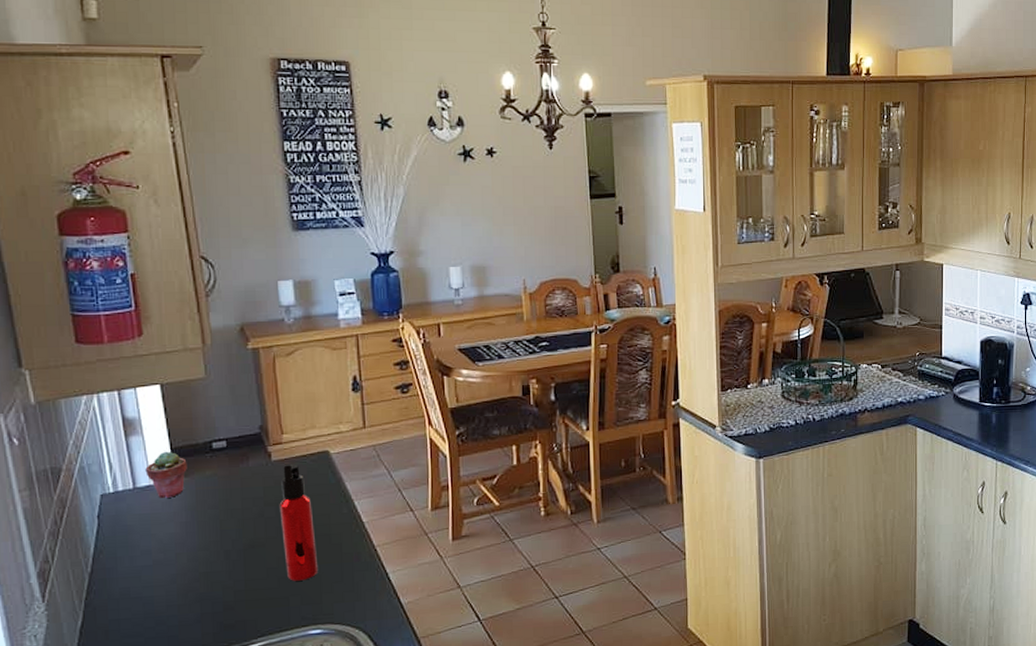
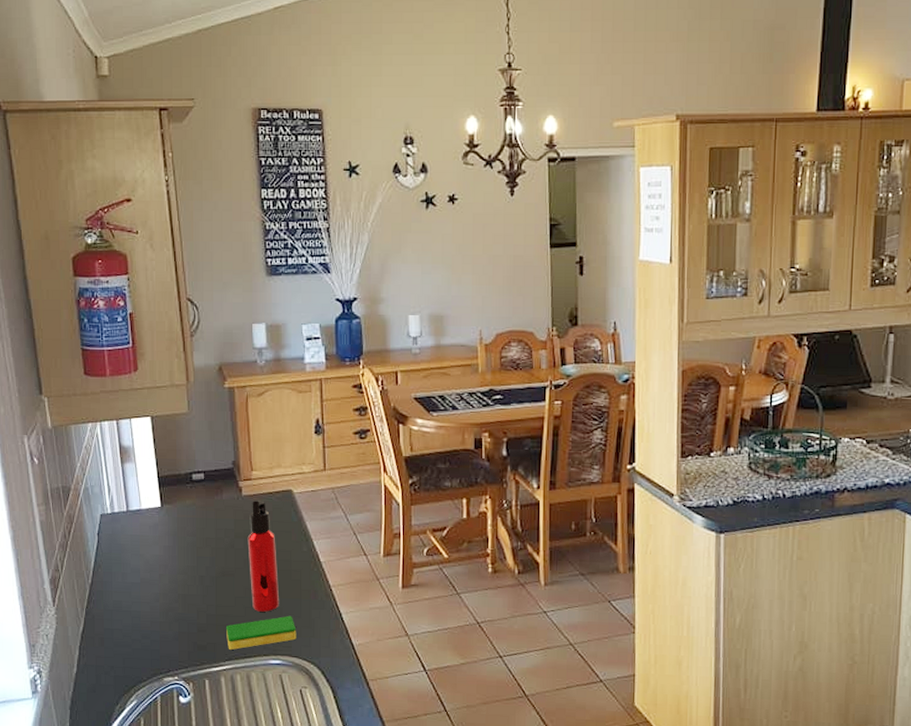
potted succulent: present [145,451,187,498] -> none [137,479,171,522]
dish sponge: none [258,581,339,625] -> present [226,615,297,650]

